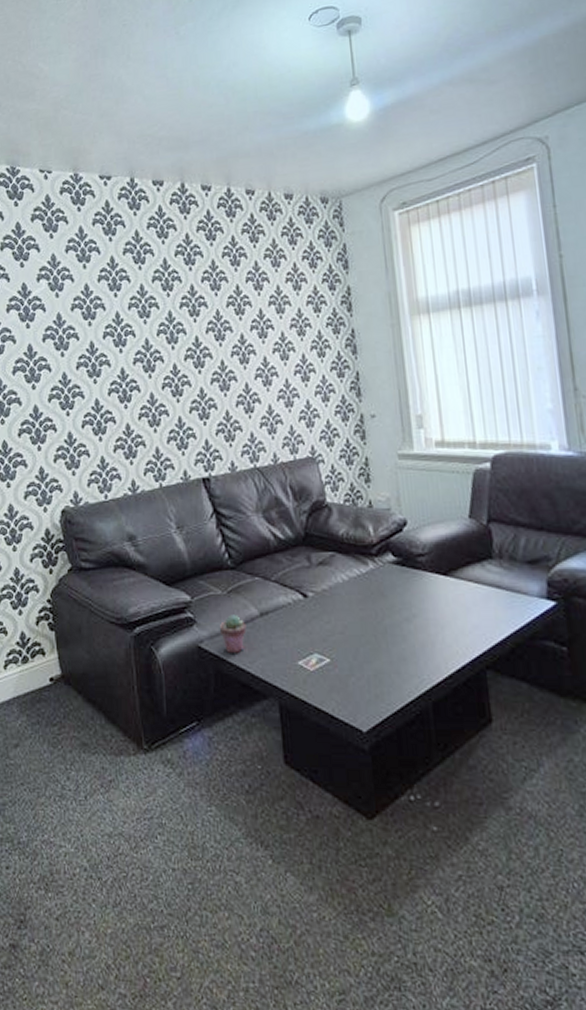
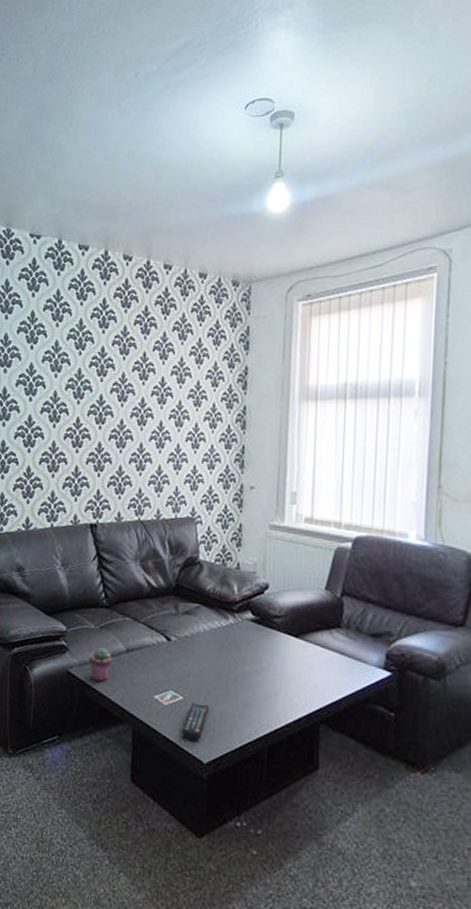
remote control: none [333,663,361,708] -> present [182,701,209,741]

